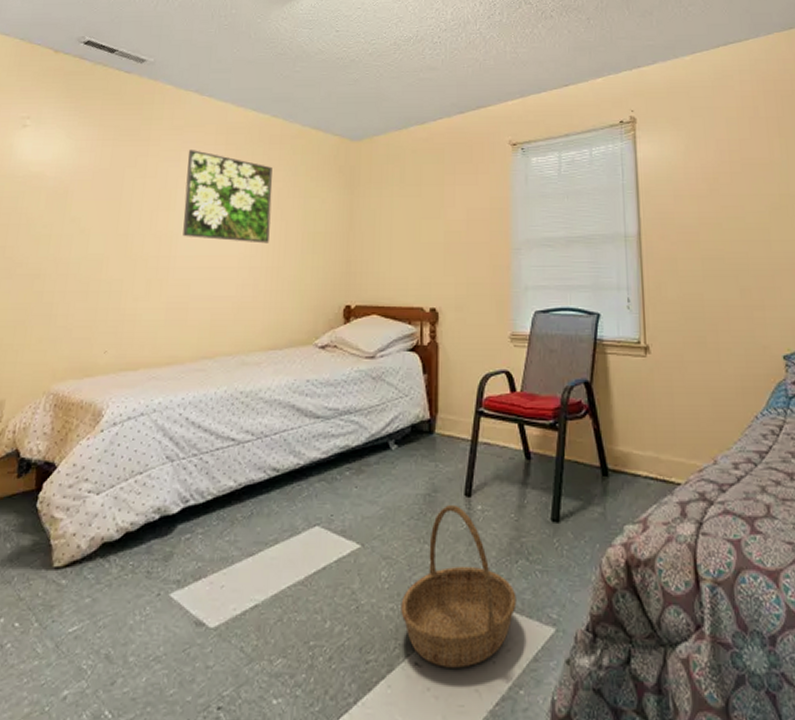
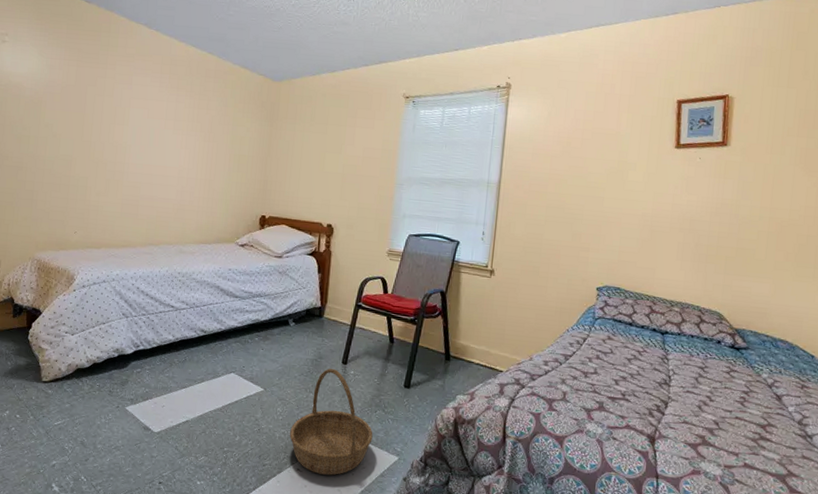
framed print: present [183,150,273,244] -> none [134,76,208,160]

